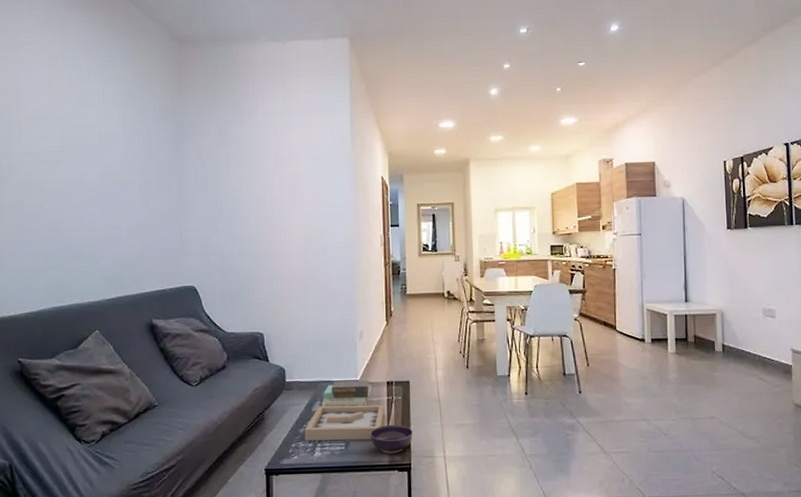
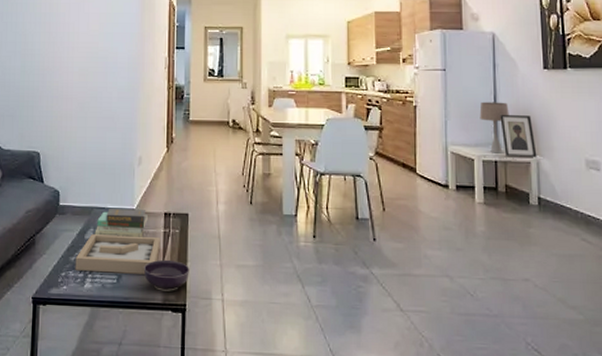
table lamp: none [671,261,698,308] -> present [479,101,509,154]
picture frame: none [689,272,722,311] -> present [500,115,537,158]

